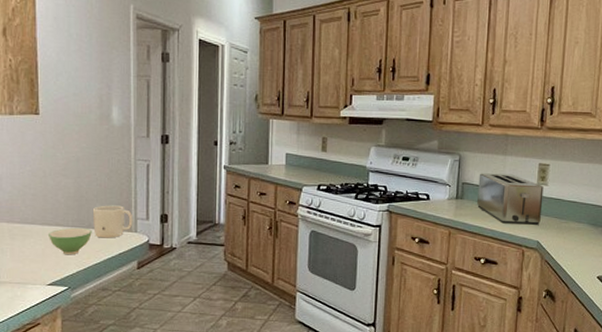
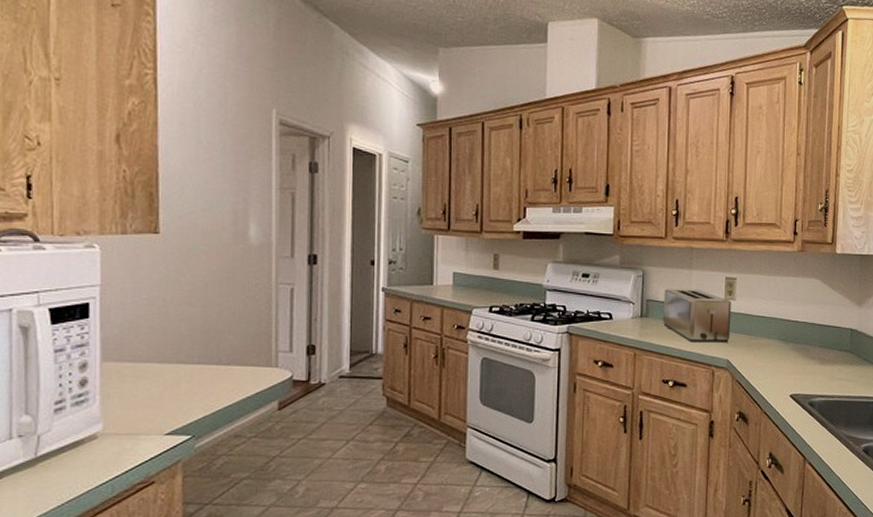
bowl: present [47,227,92,255] -> none [166,364,223,398]
mug: present [92,205,133,238] -> none [223,336,274,376]

